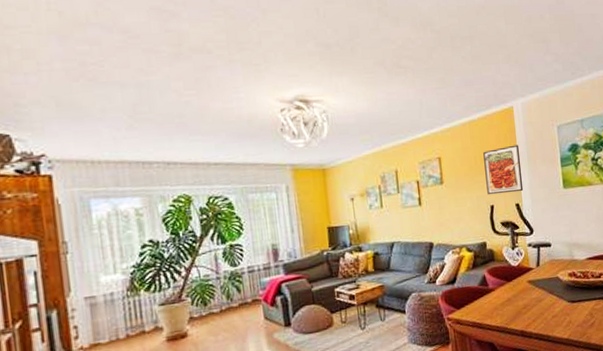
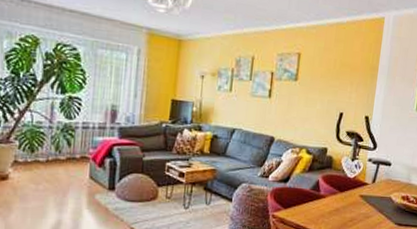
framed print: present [483,144,524,195] -> none [339,56,382,105]

